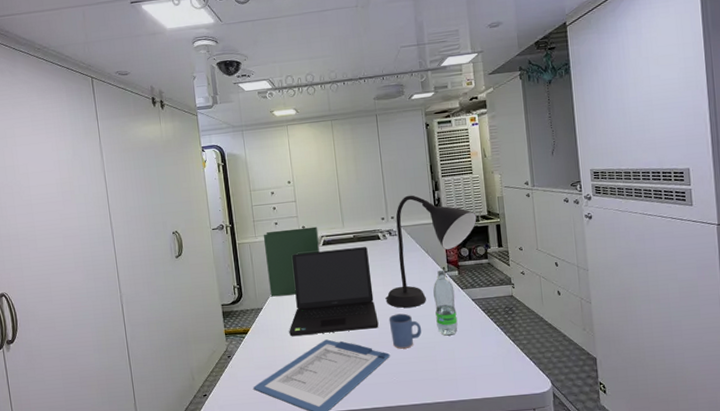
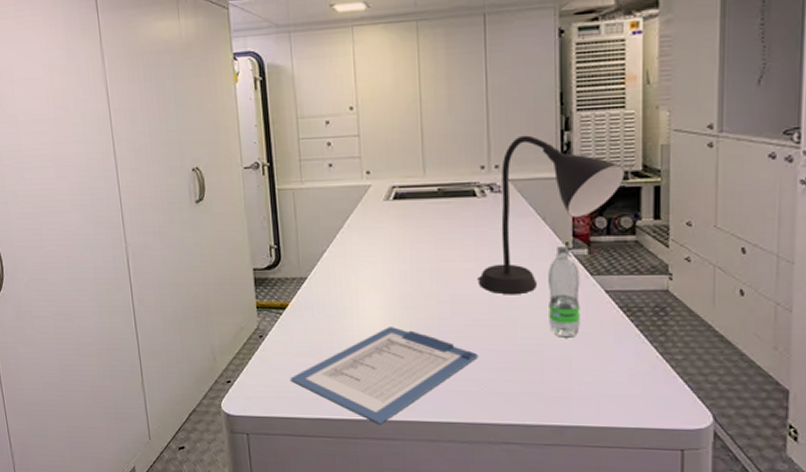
binder: present [263,226,321,297] -> none [311,172,390,264]
laptop: present [289,247,379,336] -> none [341,205,465,318]
mug: present [388,313,422,349] -> none [480,301,527,349]

